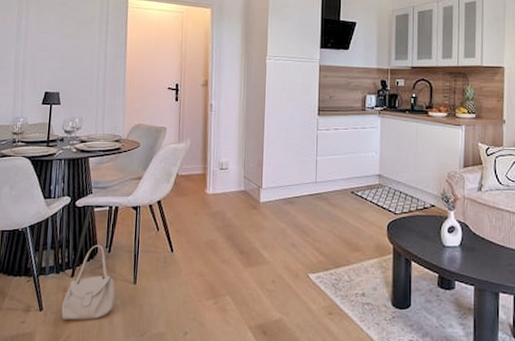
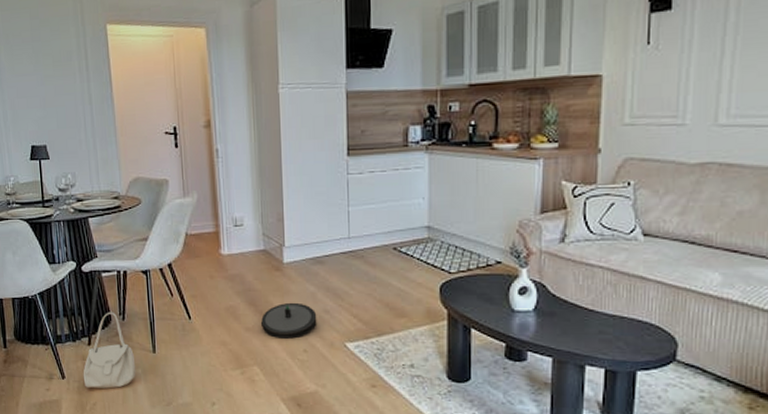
robot vacuum: none [235,237,286,270] -> present [260,302,317,339]

